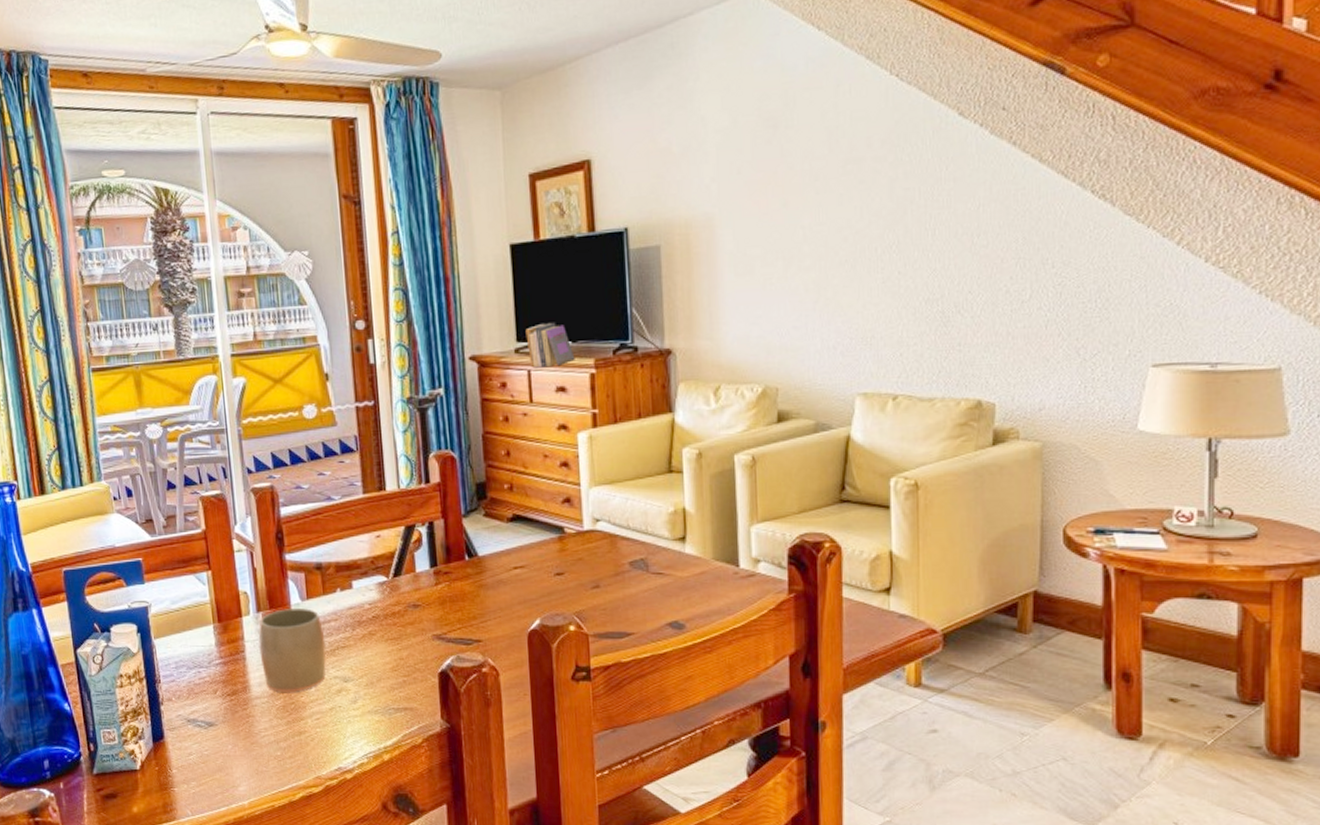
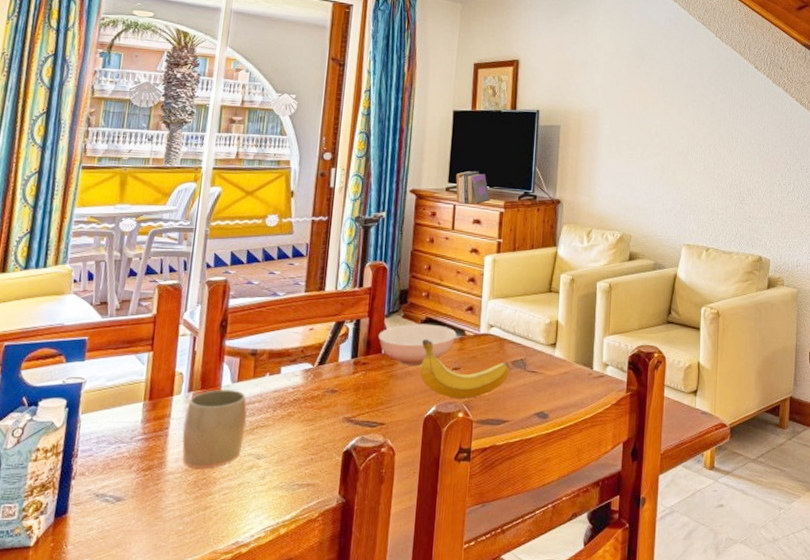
bowl: none [457,522,554,573] -> present [378,324,457,366]
fruit: none [512,540,629,608] -> present [420,338,510,398]

